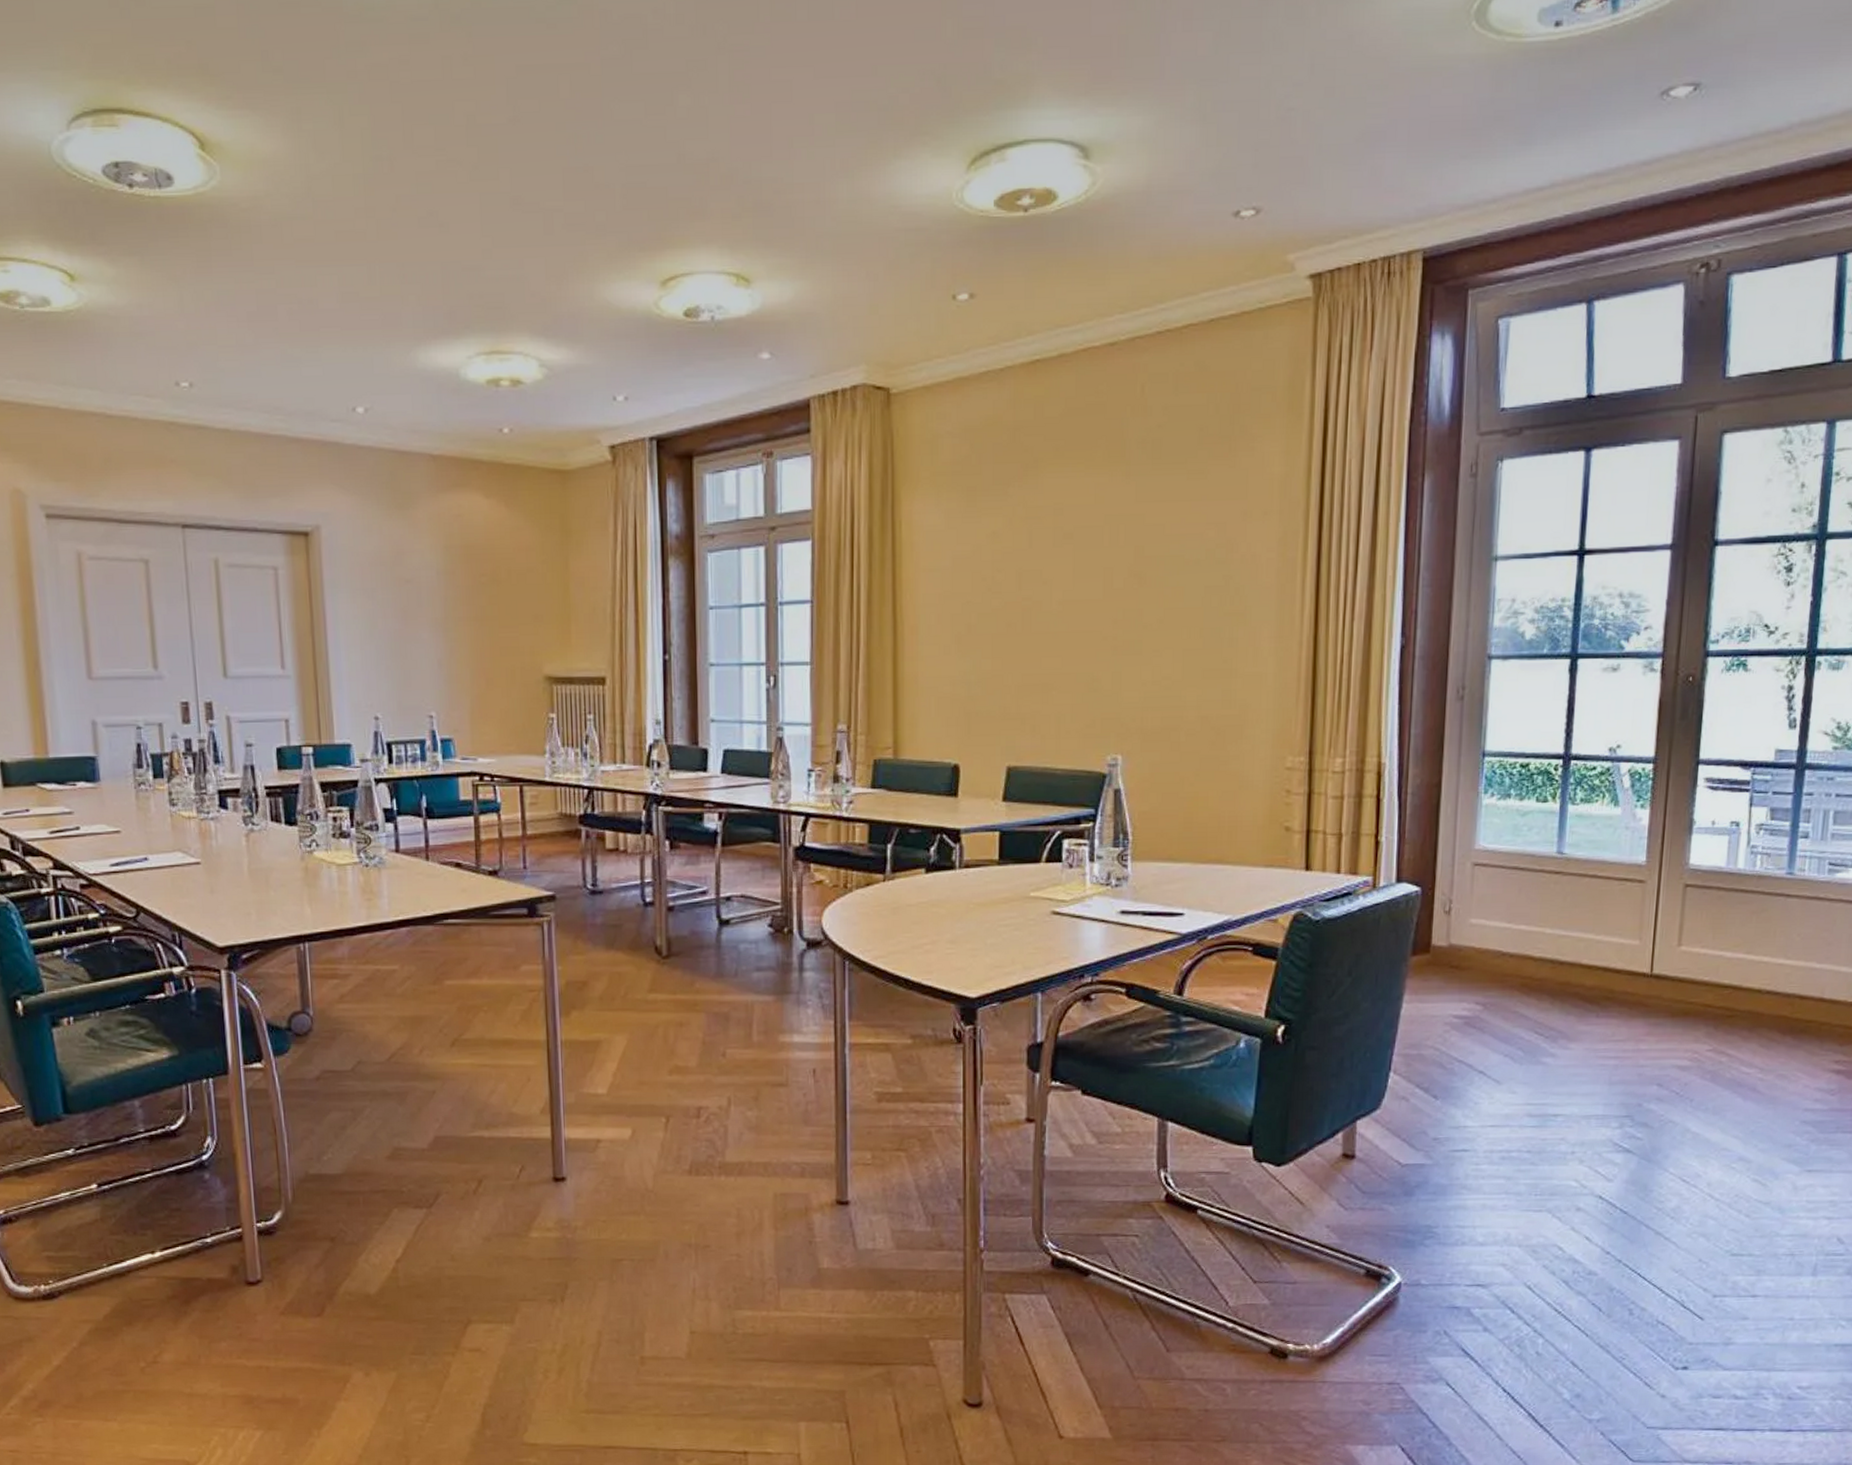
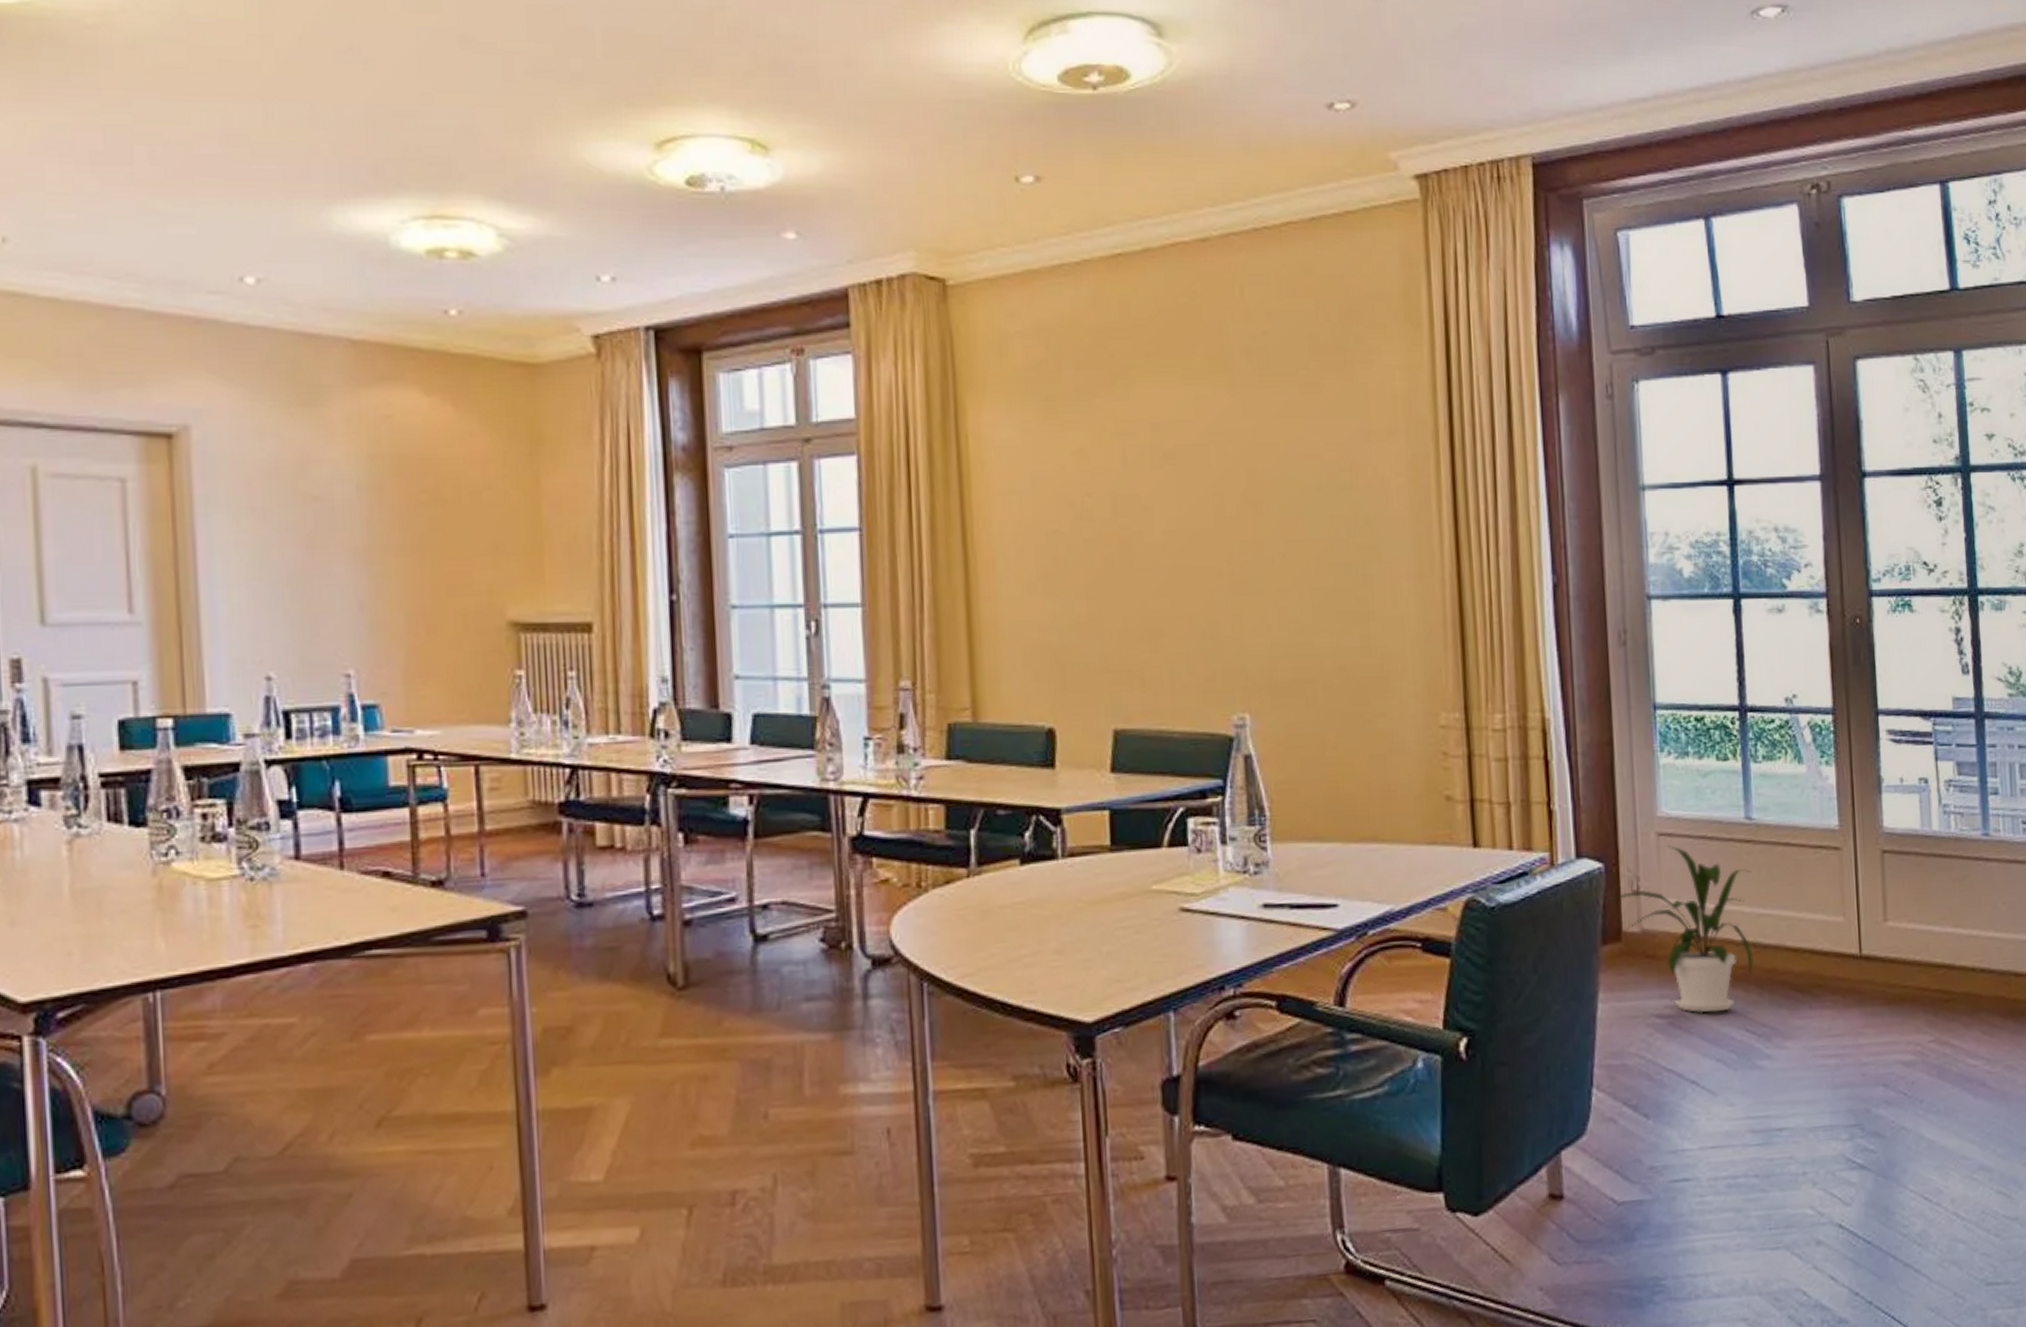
house plant: none [1419,874,1556,1016] -> present [1605,845,1754,1013]

